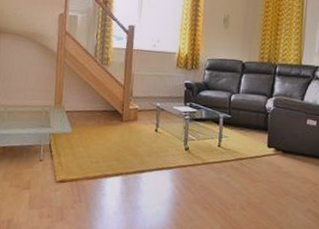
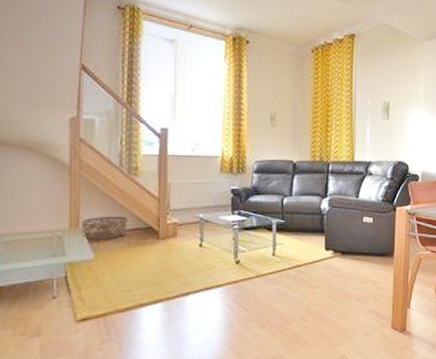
basket: none [63,97,99,118] -> present [81,216,129,240]

